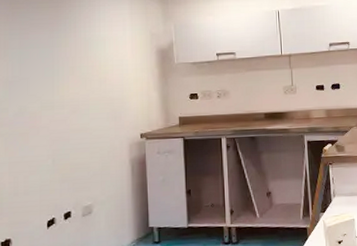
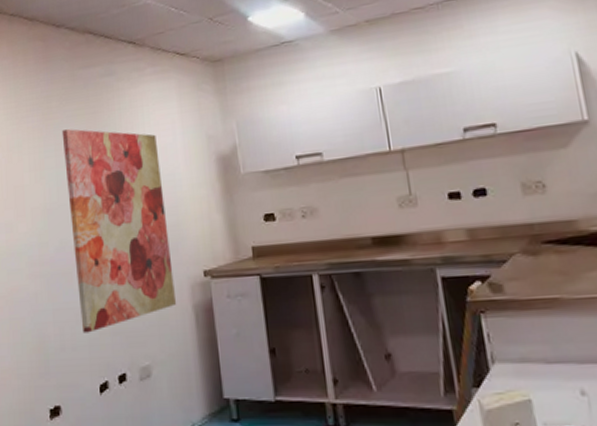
wall art: none [27,18,116,181] -> present [61,129,176,333]

